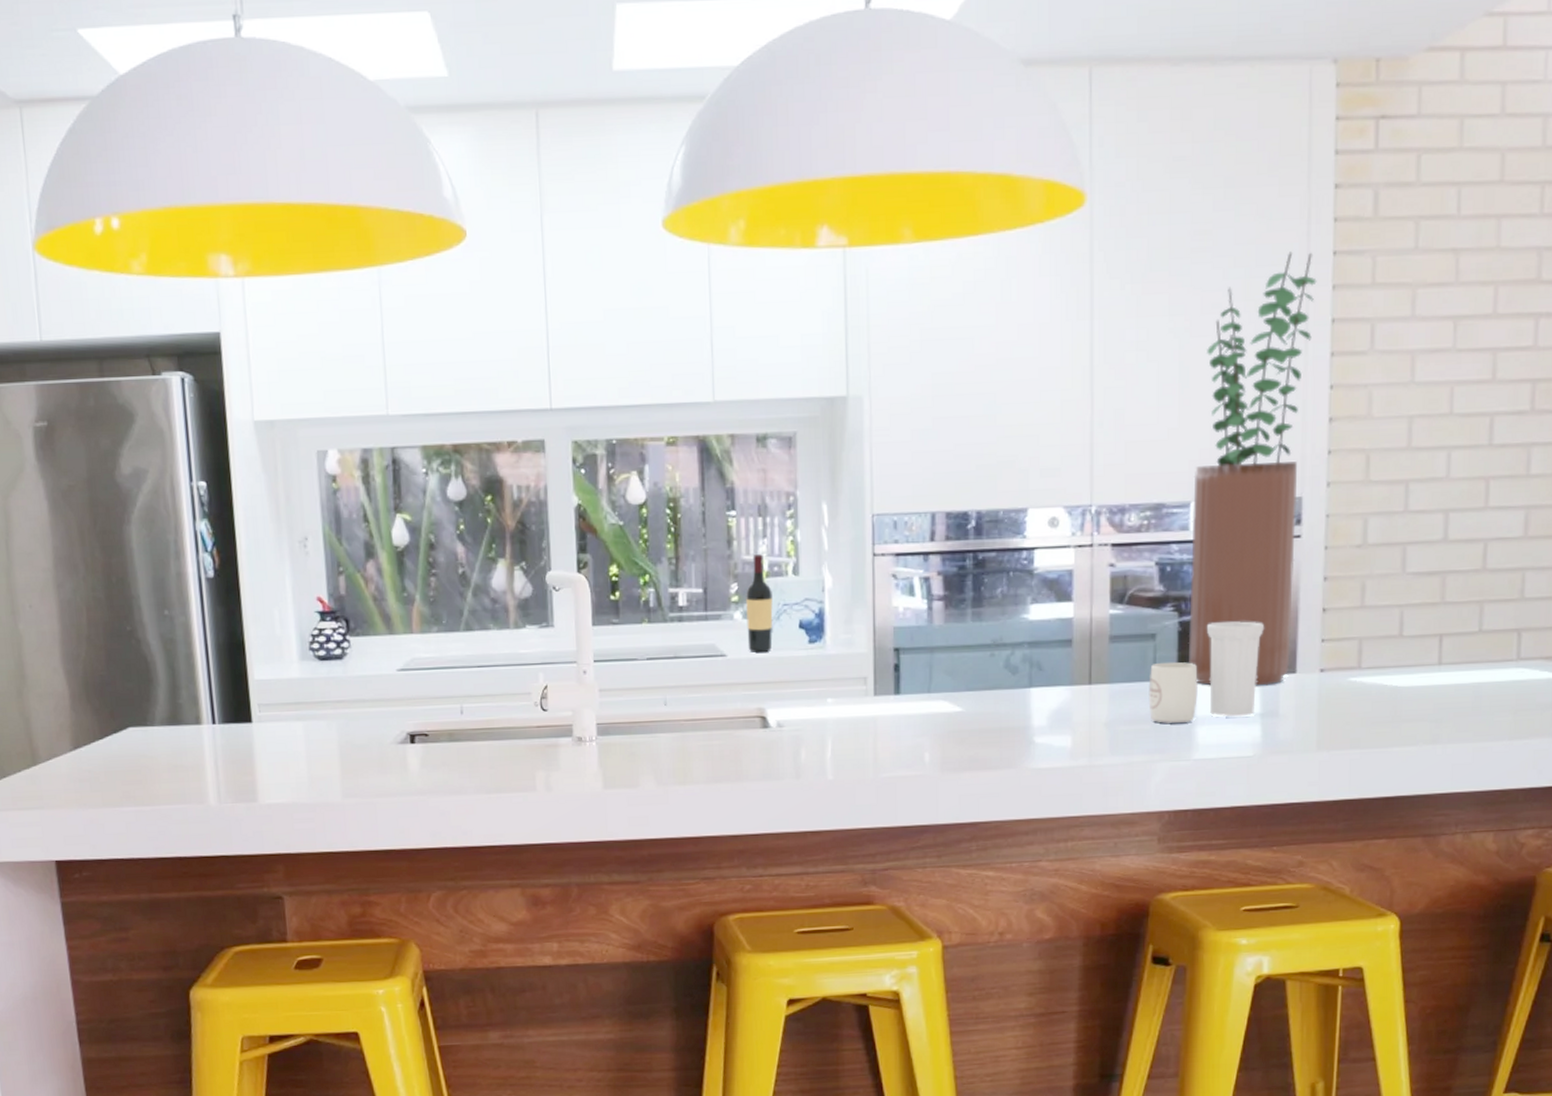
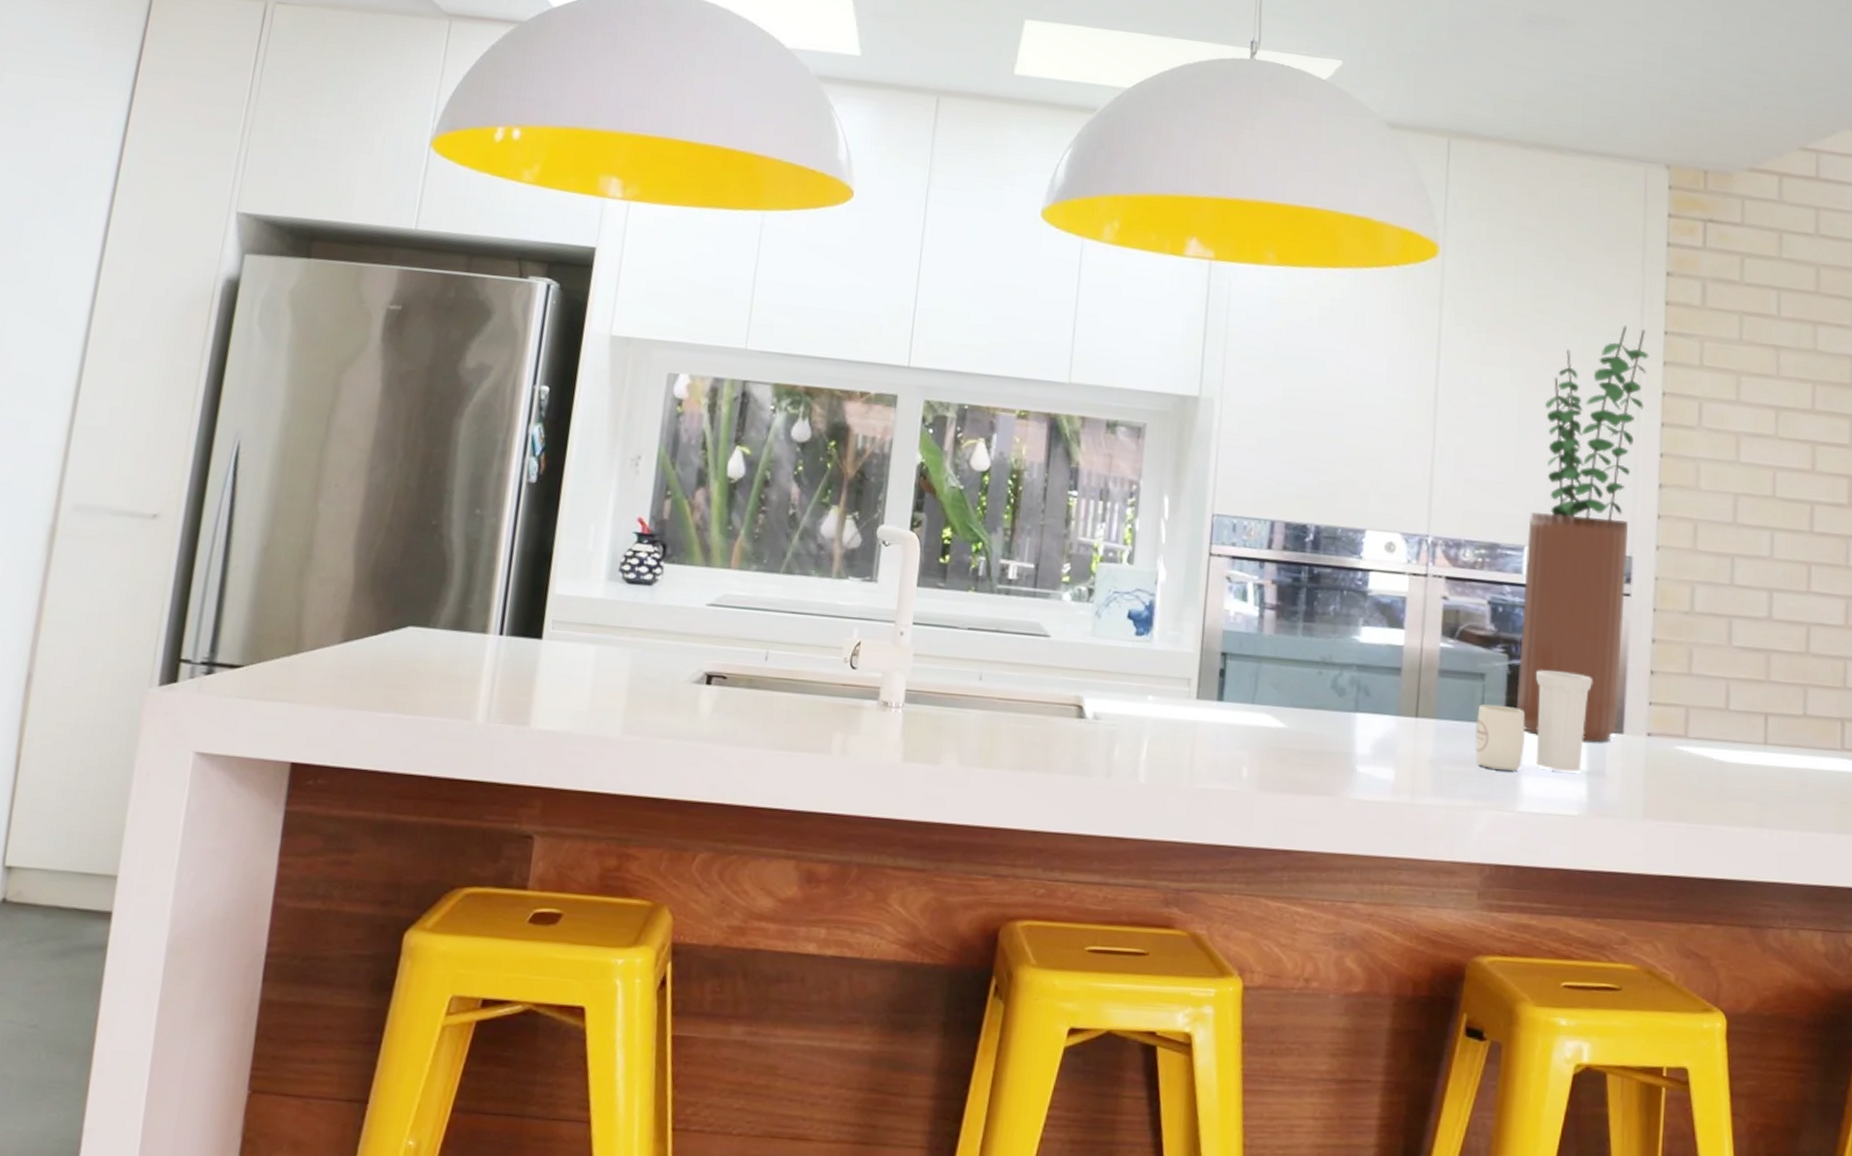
wine bottle: present [746,554,773,652] -> none [1073,537,1105,638]

